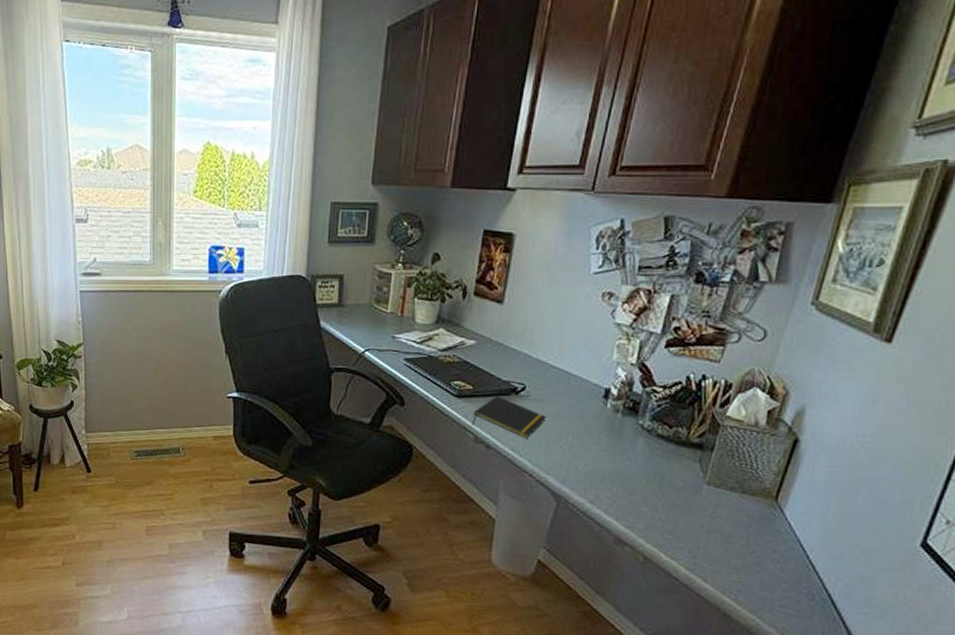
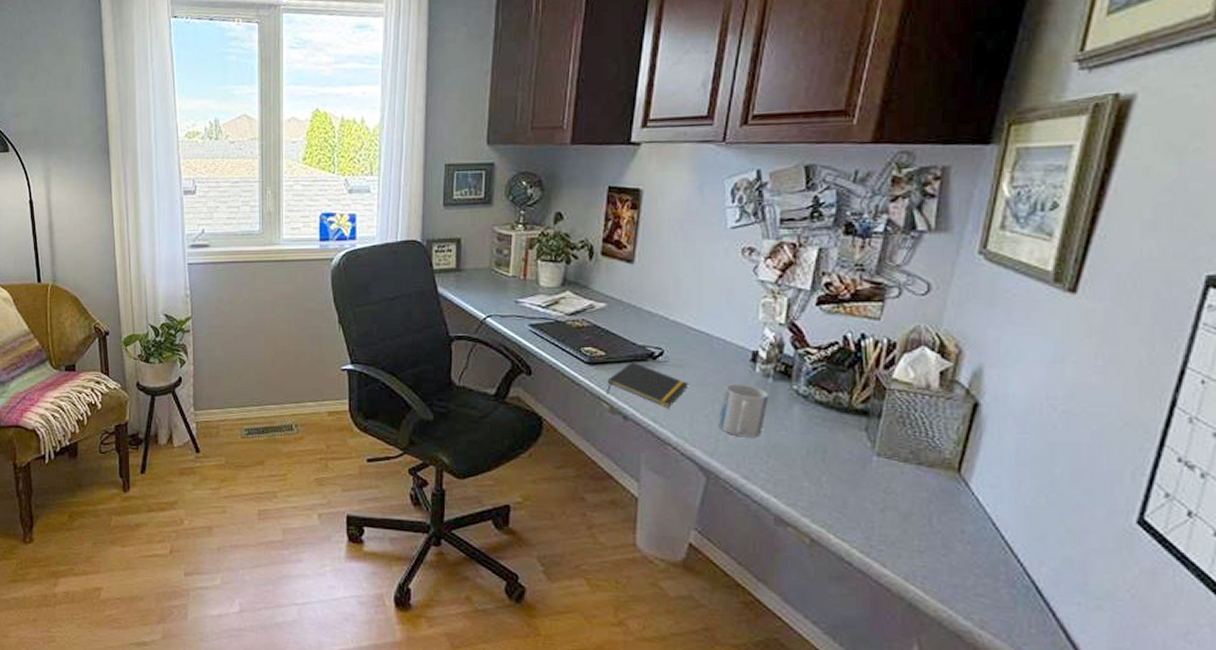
mug: none [571,417,618,467] -> present [718,383,769,438]

